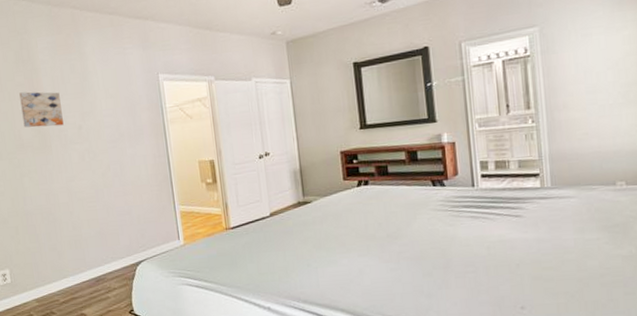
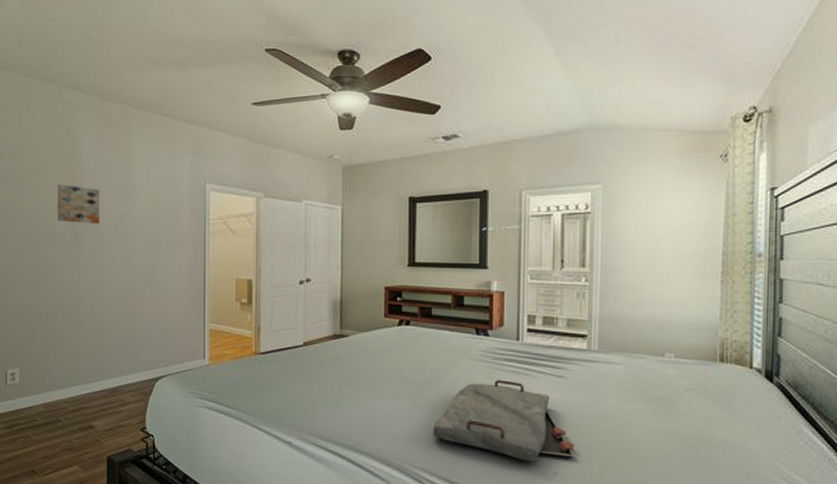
serving tray: none [401,225,541,300] -> present [432,380,576,463]

